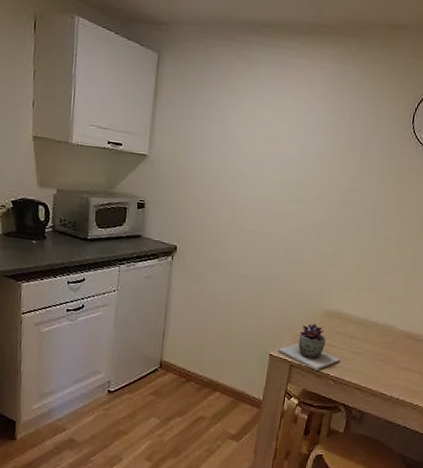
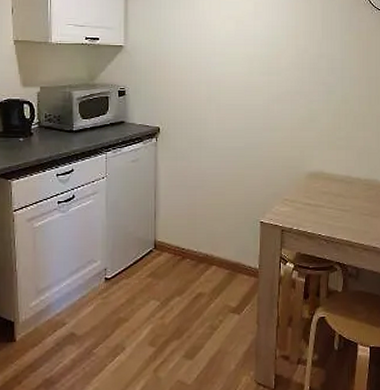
succulent plant: present [278,324,340,371] -> none [268,187,329,232]

